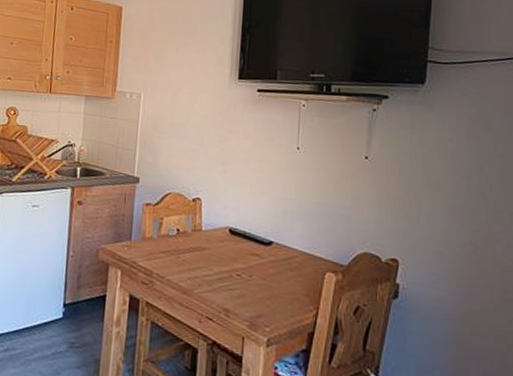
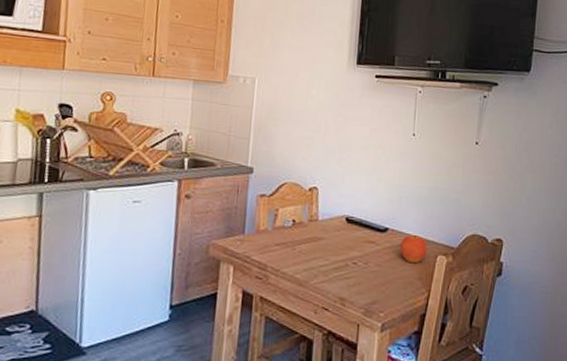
fruit: none [285,249,315,280] -> present [399,234,428,264]

